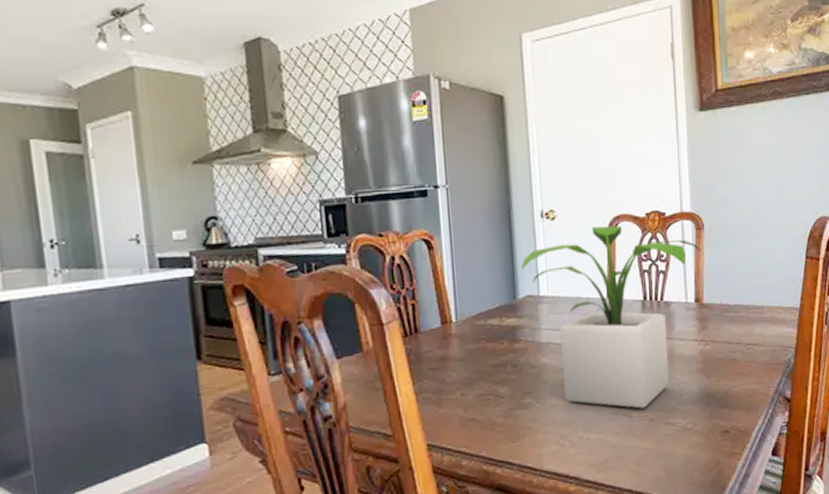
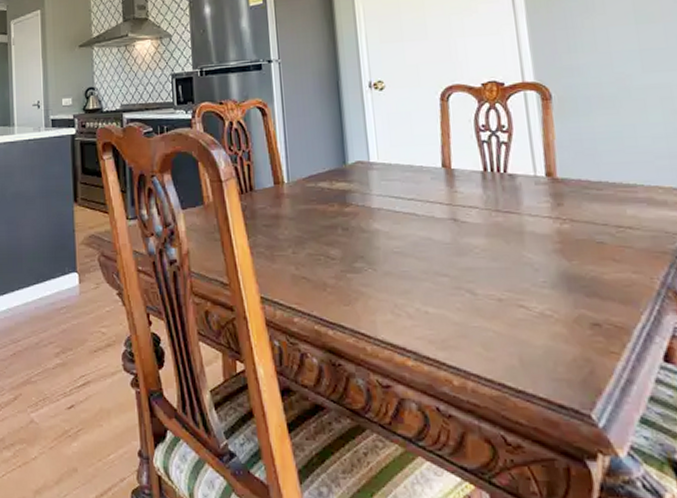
potted plant: present [521,225,701,409] -> none [350,95,550,286]

